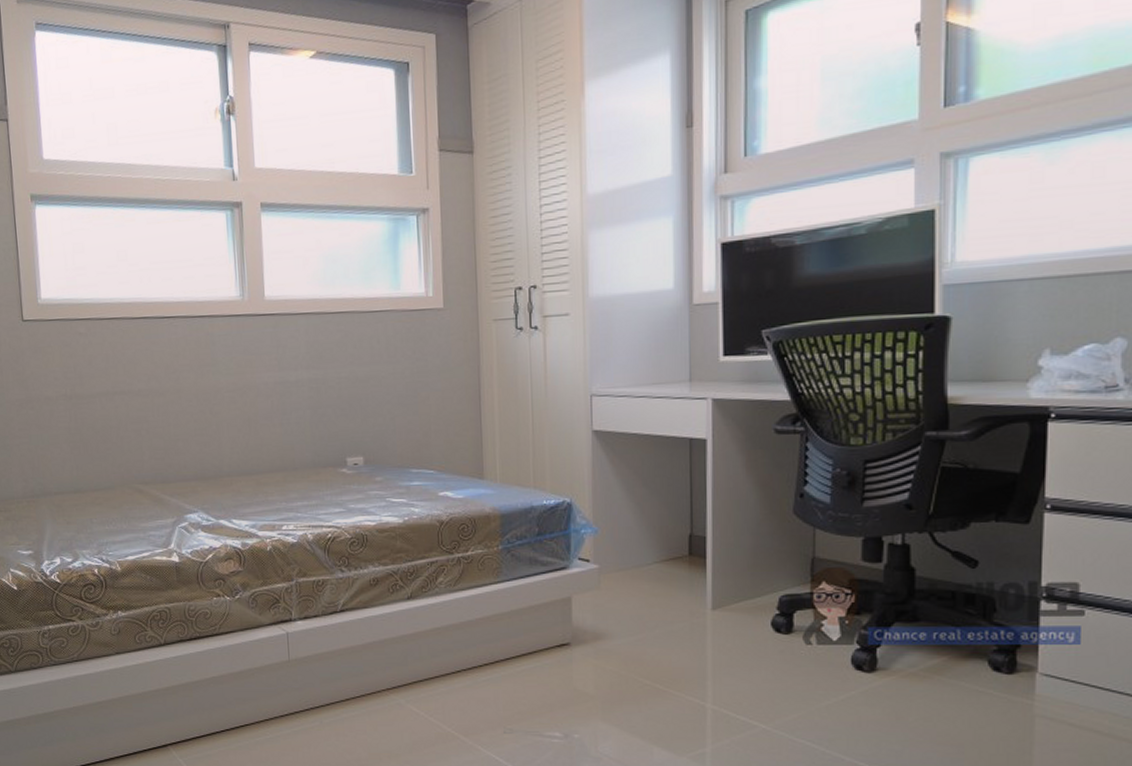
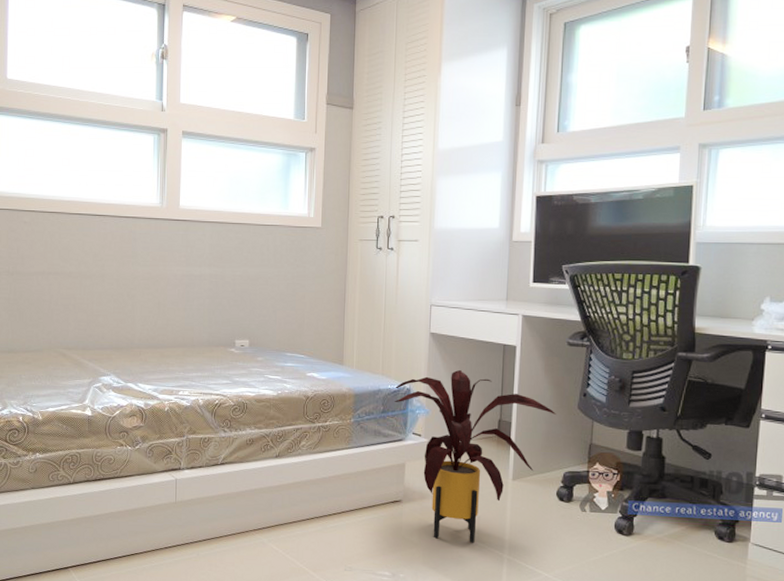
house plant: none [552,474,765,692] -> present [394,369,556,543]

